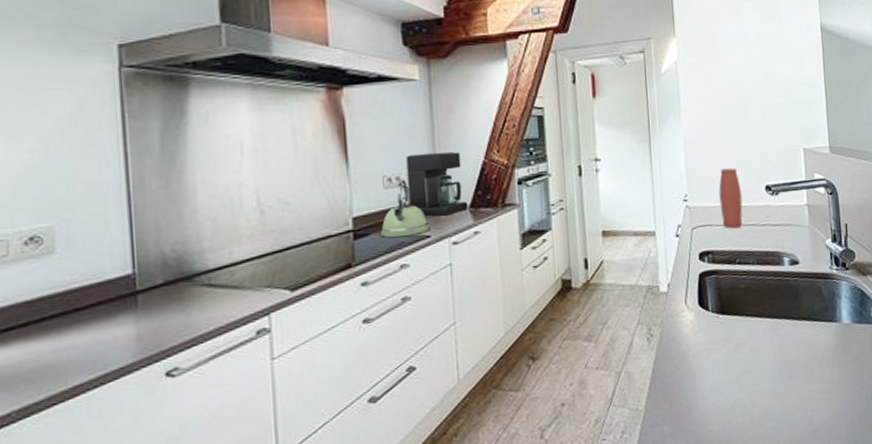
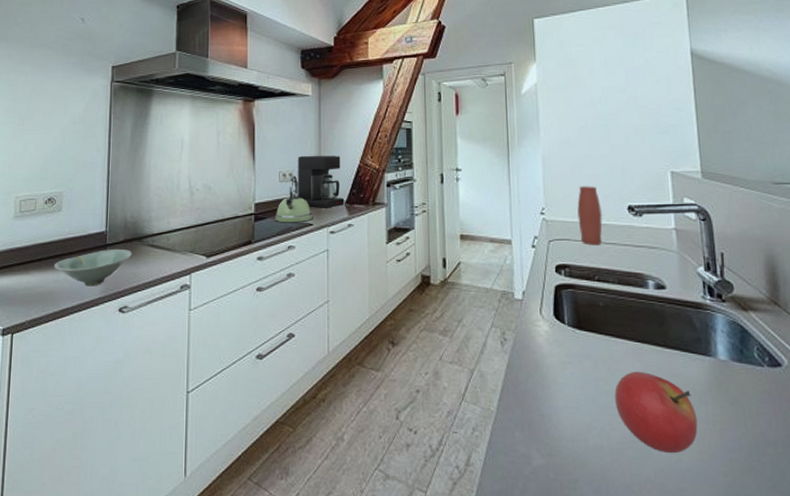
bowl: none [51,294,178,351] -> present [54,248,132,286]
fruit: none [755,346,826,418] -> present [614,371,698,454]

